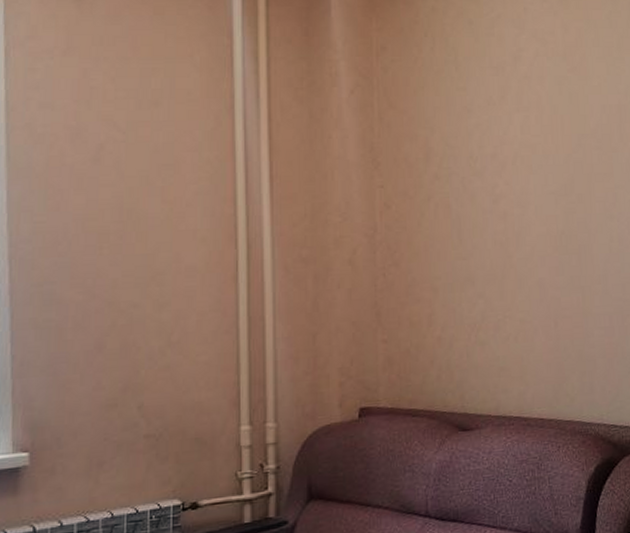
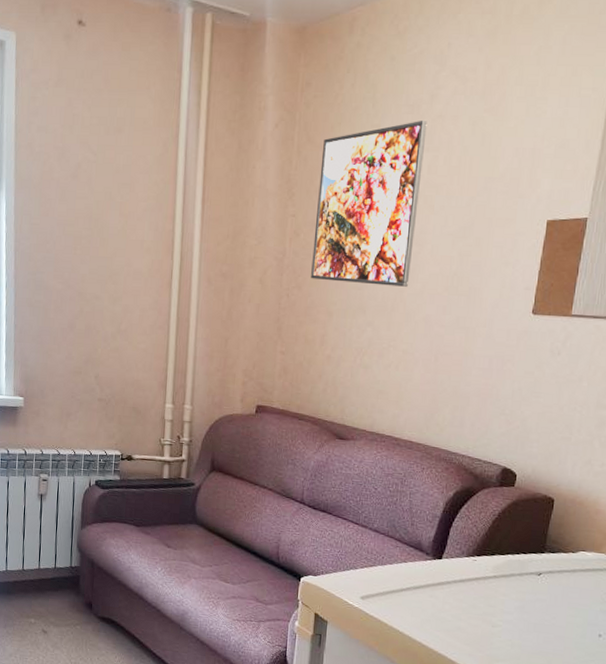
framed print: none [406,81,517,254] -> present [311,120,428,287]

